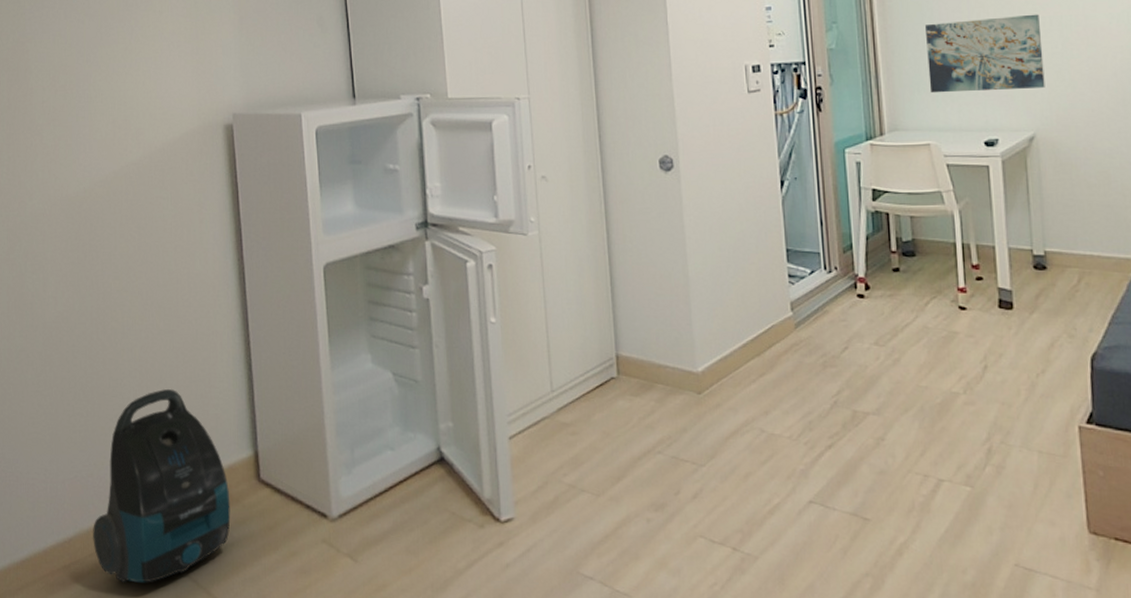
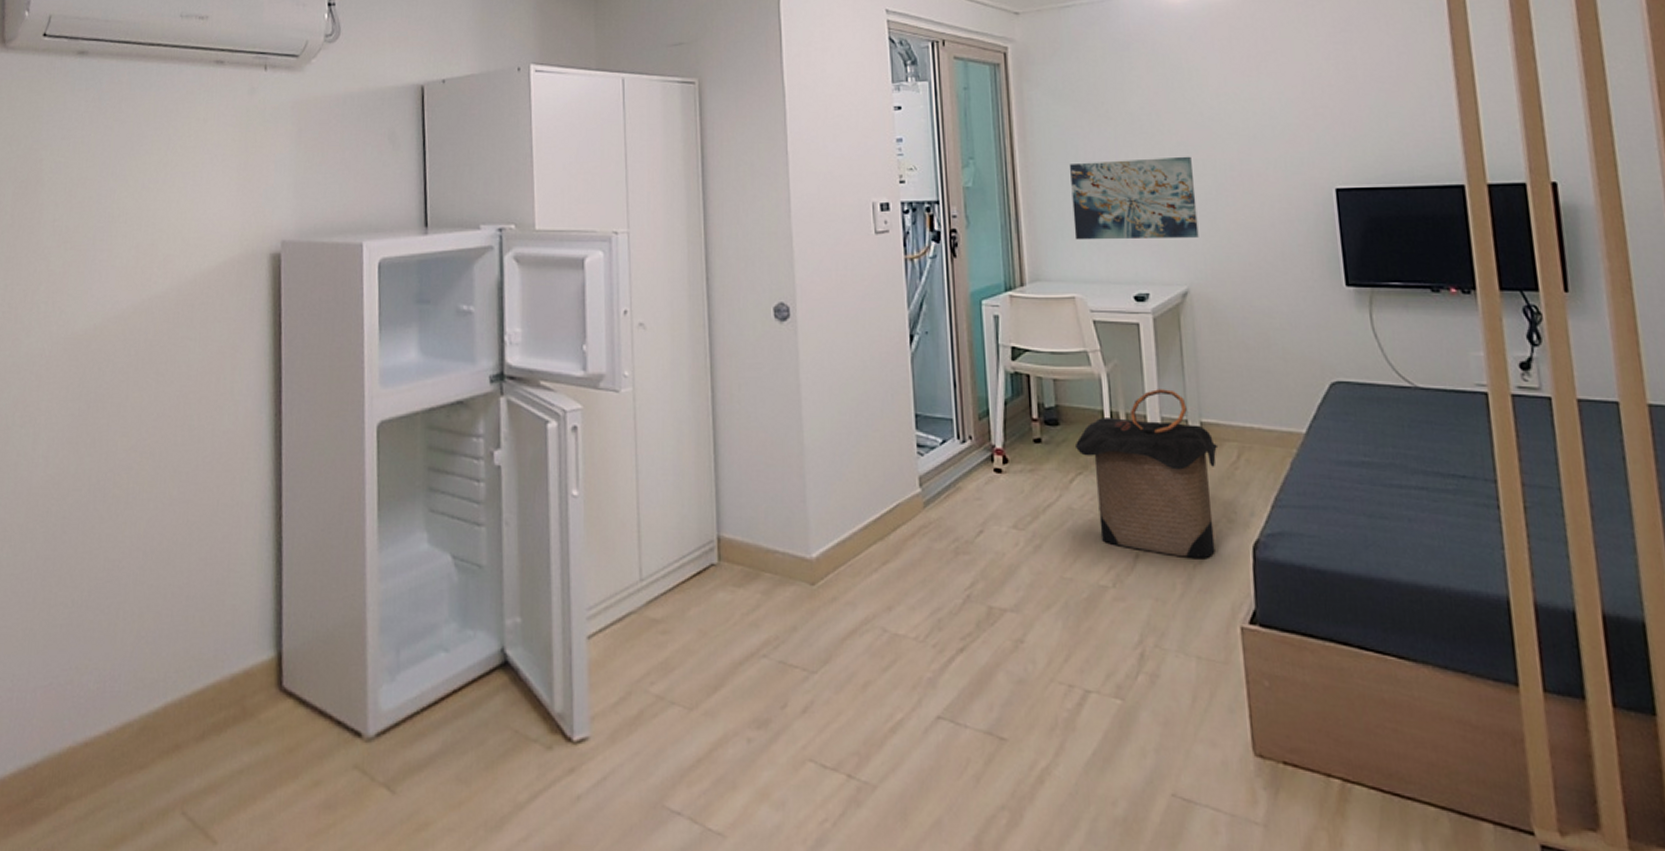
vacuum cleaner: present [93,389,231,583] -> none [65,573,243,823]
laundry hamper: none [930,223,1061,368] -> present [1076,389,1219,558]

